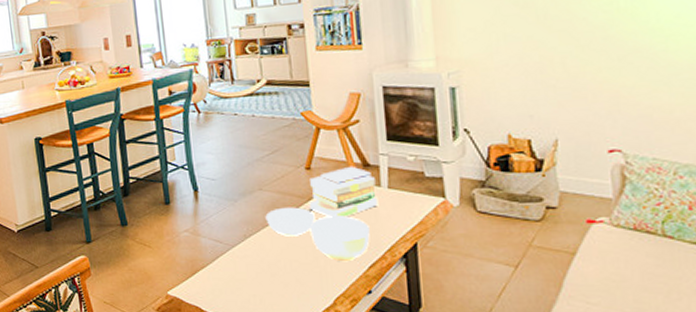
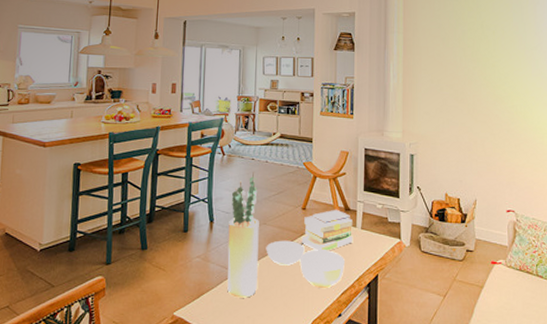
vase: none [216,128,261,274] -> present [227,171,259,298]

